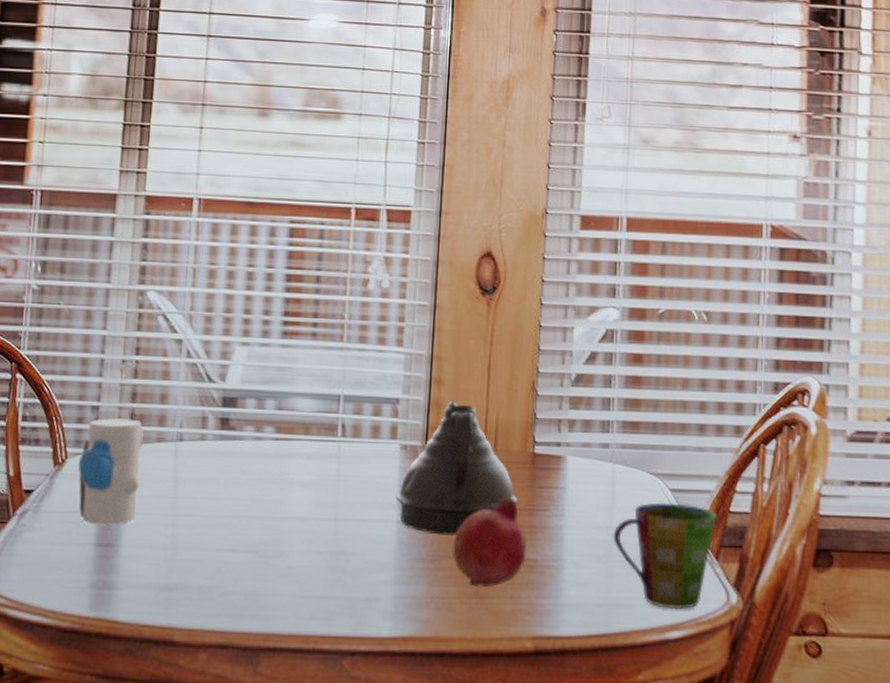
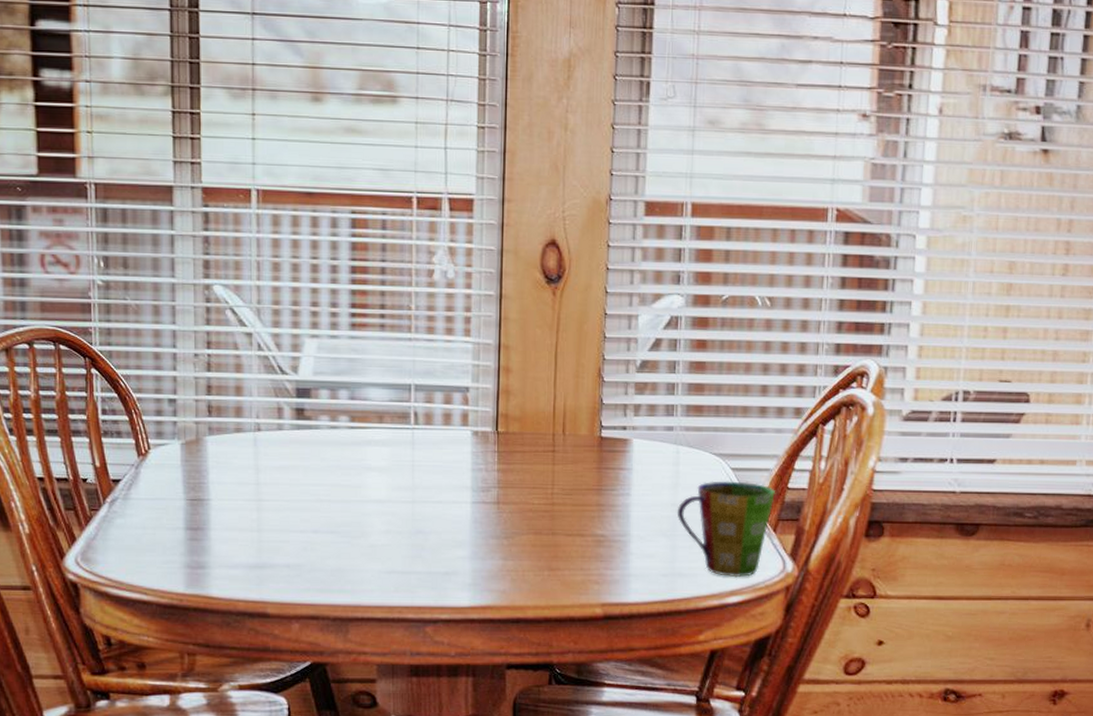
toy: present [78,418,144,525] -> none [161,410,222,511]
teapot: present [395,401,518,535] -> none [469,388,586,514]
fruit: present [452,497,527,588] -> none [524,478,595,561]

